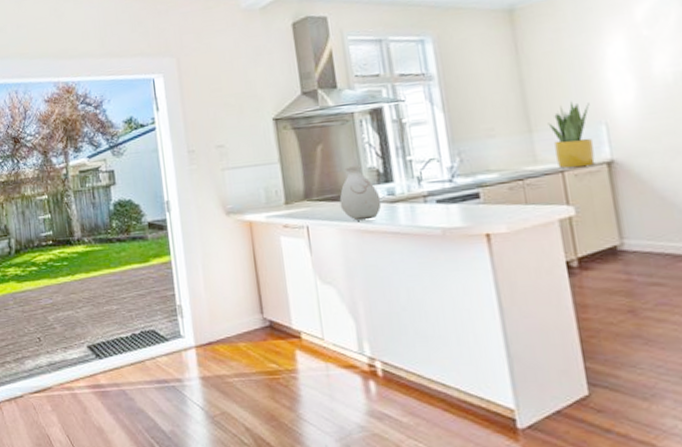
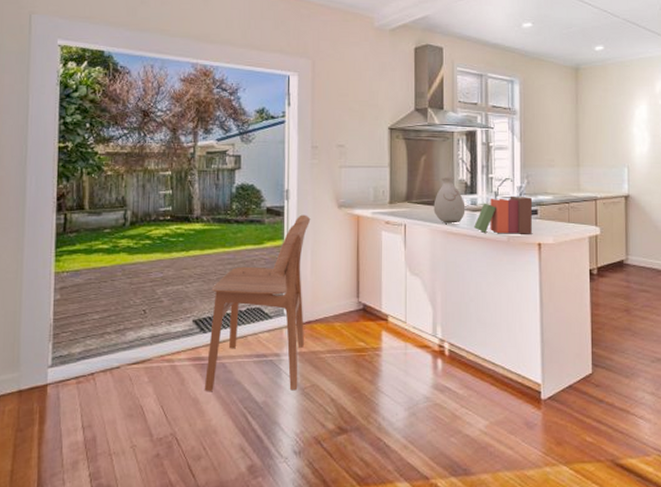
dining chair: none [102,226,209,420] -> present [204,215,311,391]
books: none [395,177,475,227] -> present [474,195,533,234]
planter: present [548,101,595,168] -> none [591,146,619,198]

